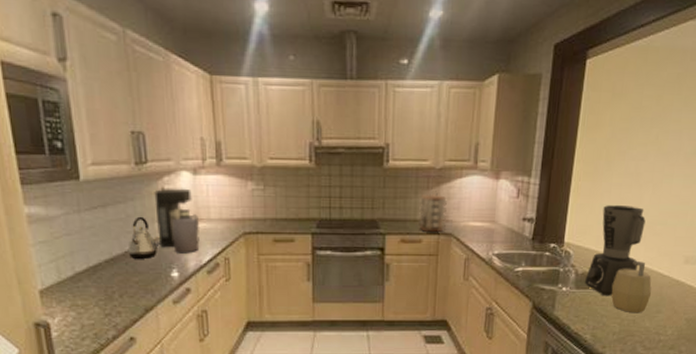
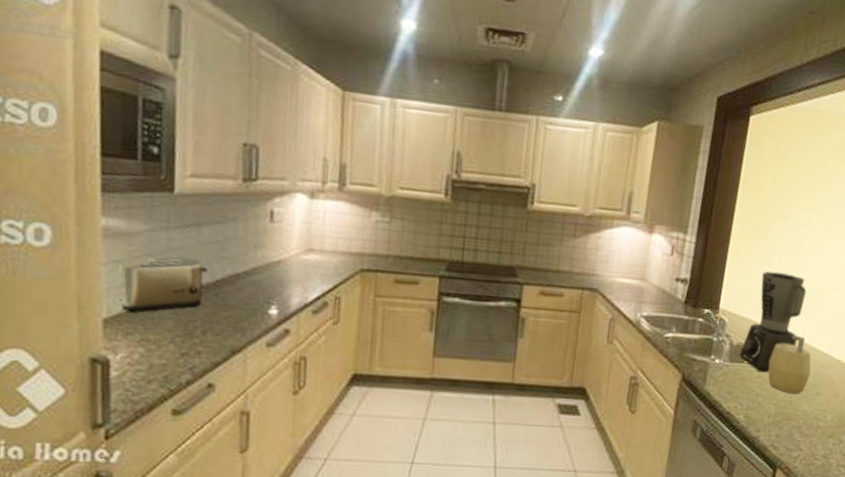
toaster: none [45,234,117,283] -> present [119,257,208,313]
kettle: present [127,216,158,259] -> none [220,240,256,291]
coffee maker: present [154,188,200,246] -> none [258,210,311,279]
canister: present [172,217,200,253] -> none [276,246,308,288]
spice rack: present [419,191,447,232] -> none [561,239,594,287]

